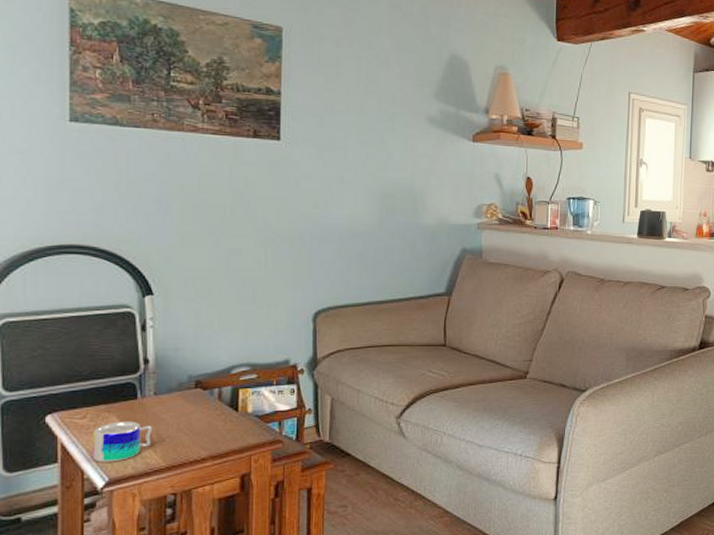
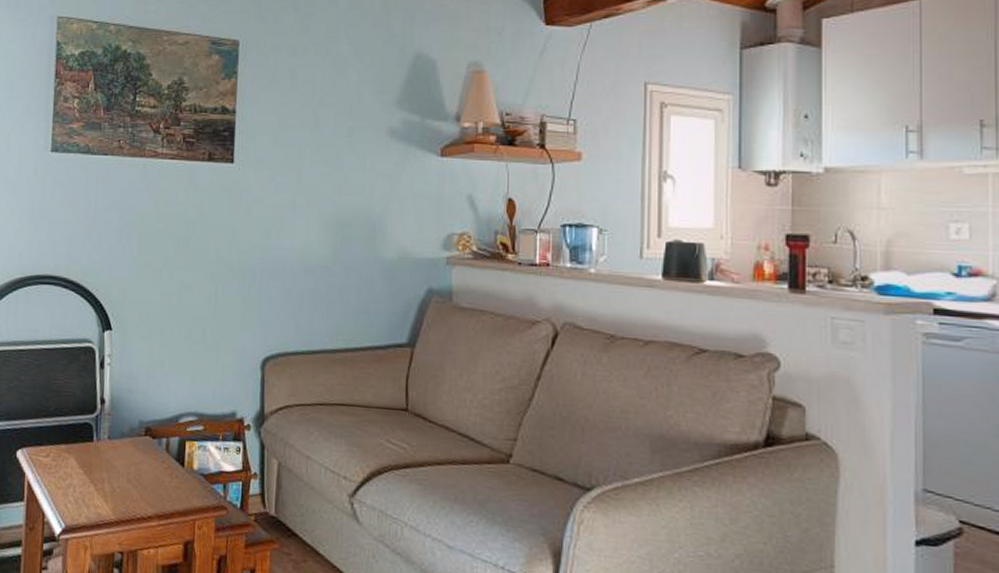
mug: present [93,421,152,463] -> none [53,464,104,508]

